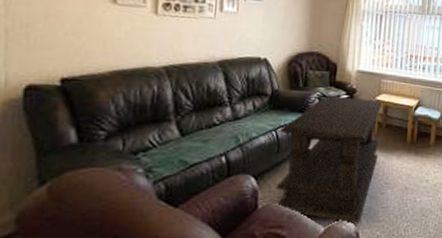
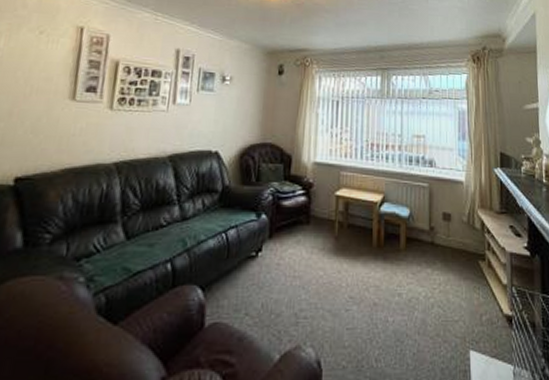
coffee table: present [275,96,383,224] -> none [224,192,343,349]

